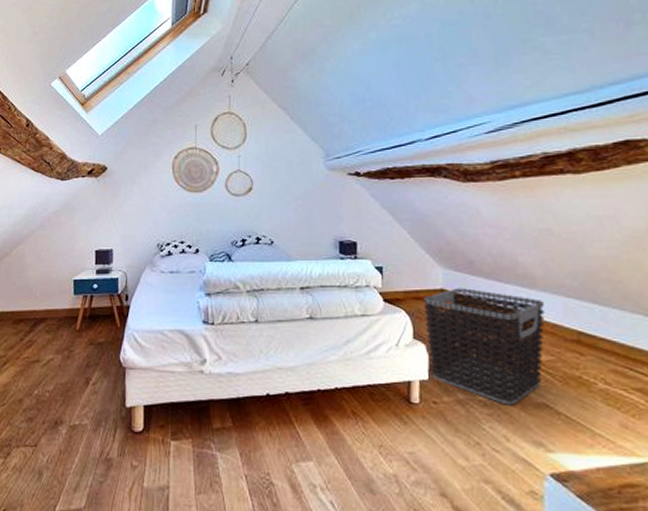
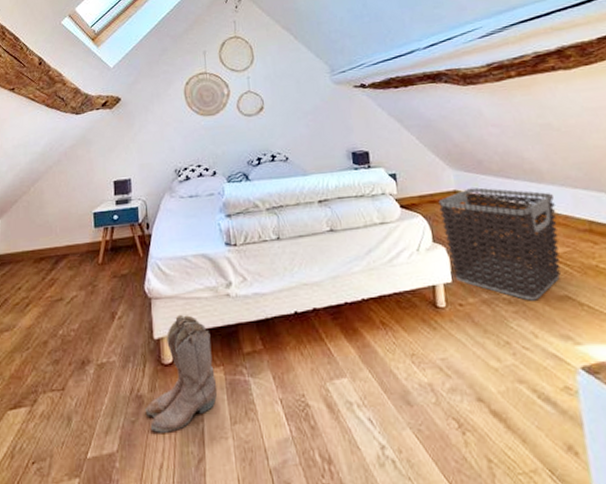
boots: none [113,386,185,496] -> present [145,314,218,433]

